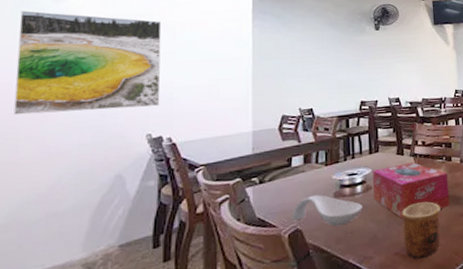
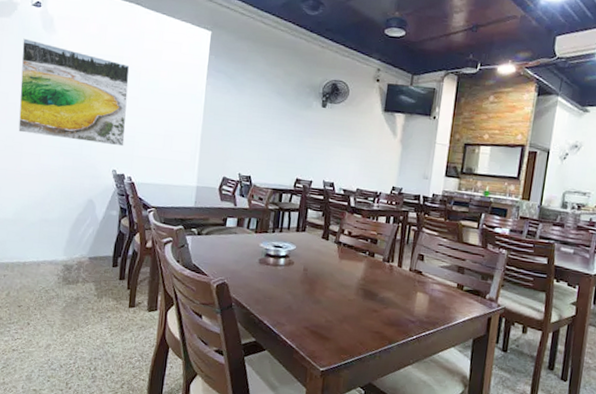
spoon rest: present [291,194,363,226] -> none [220,256,283,290]
tissue box: present [373,163,450,220] -> none [294,247,368,300]
cup: present [402,201,441,259] -> none [314,288,354,339]

